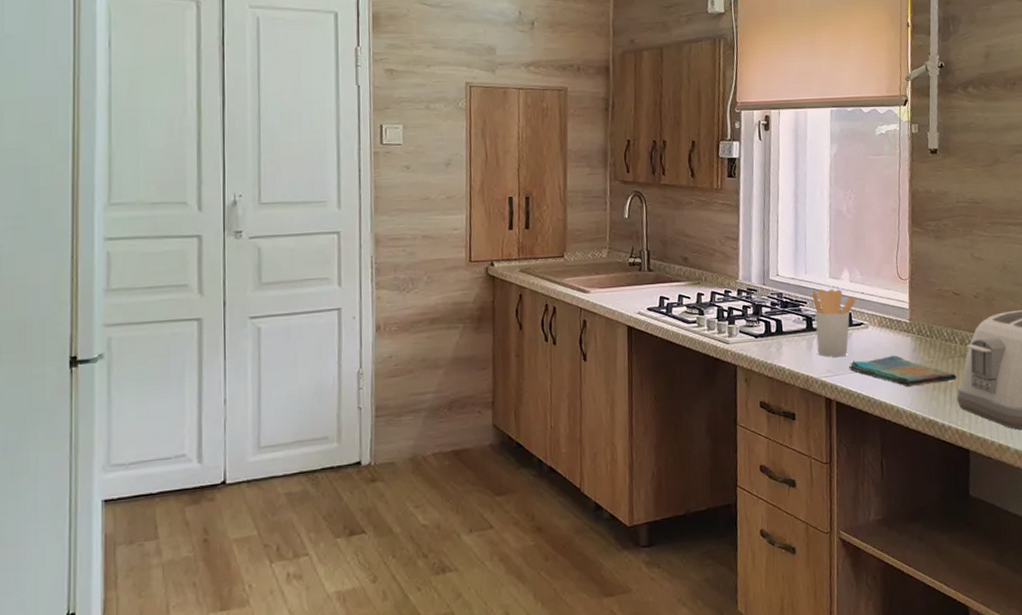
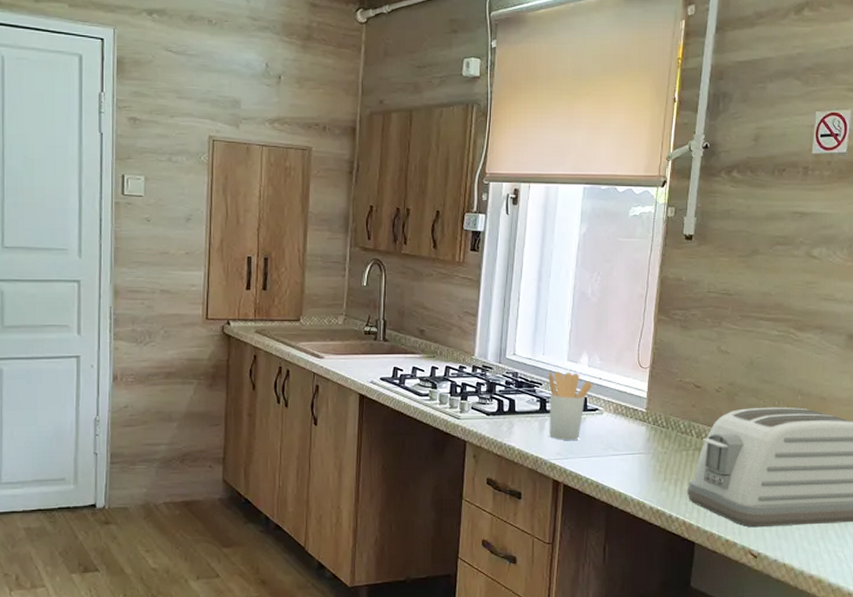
dish towel: present [848,355,958,387] -> none [579,443,690,475]

